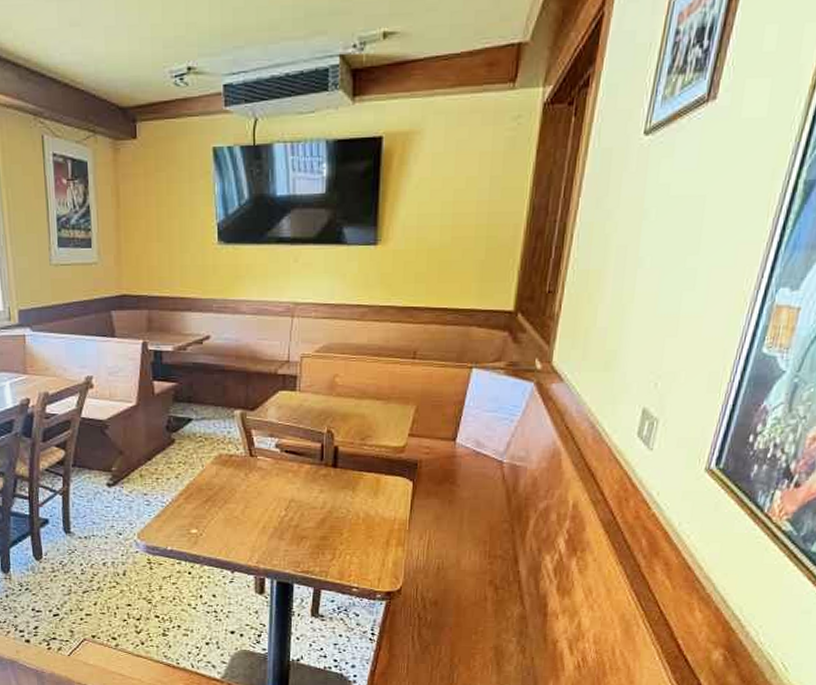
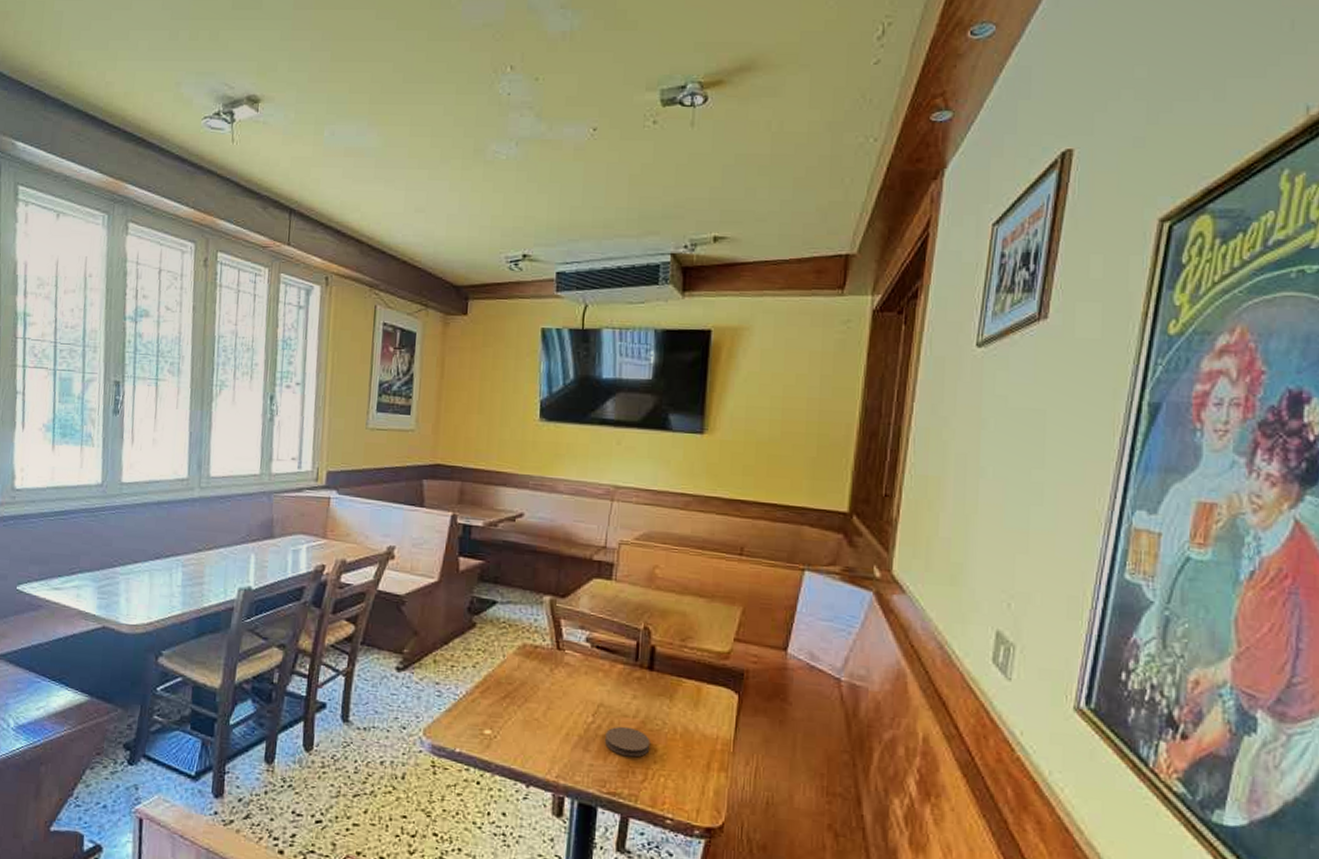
coaster: none [298,516,337,541] -> present [605,726,651,757]

